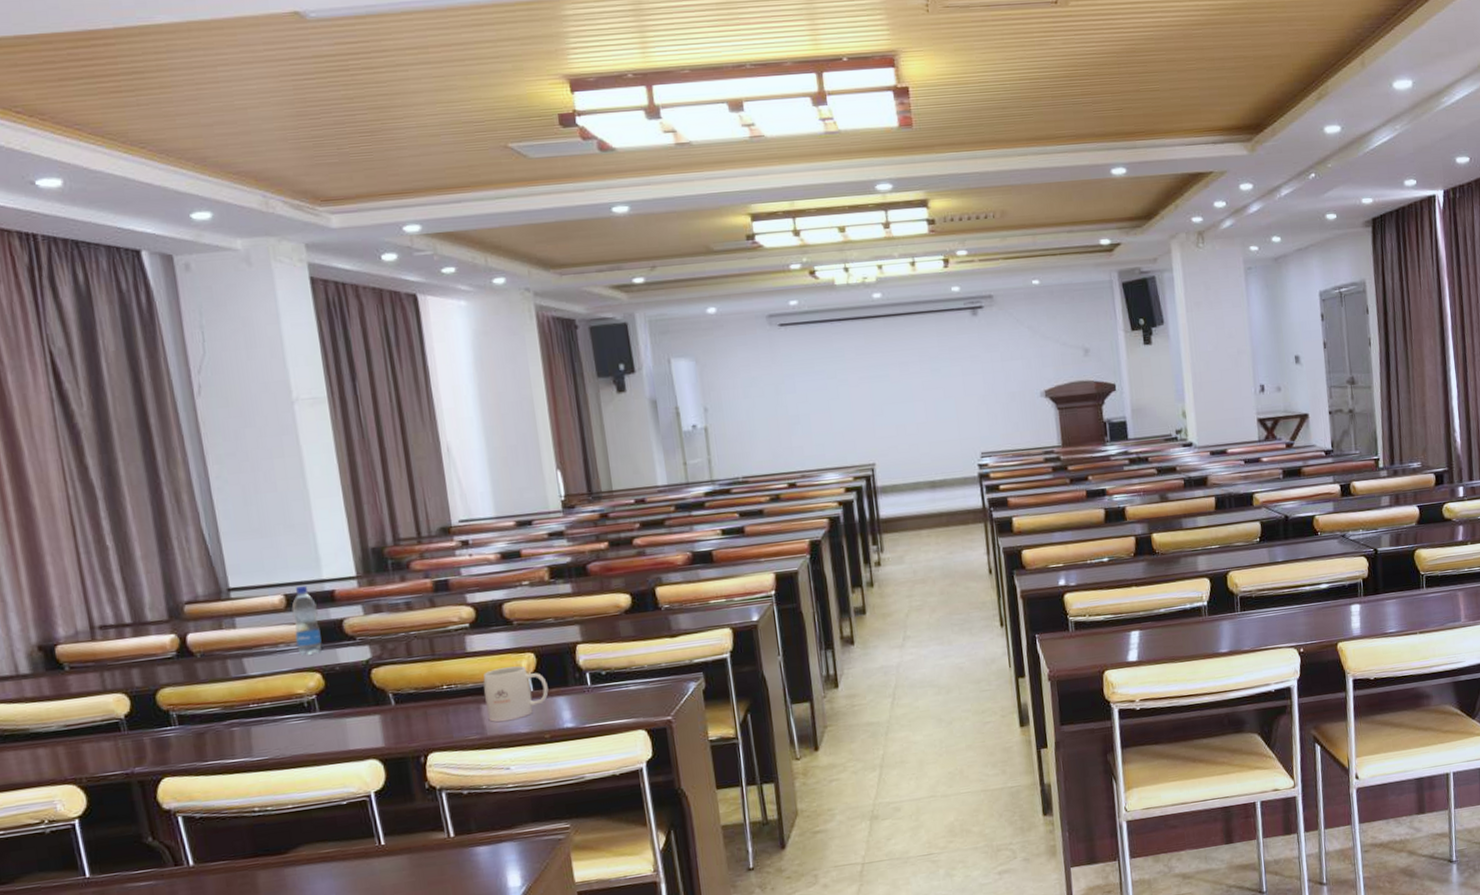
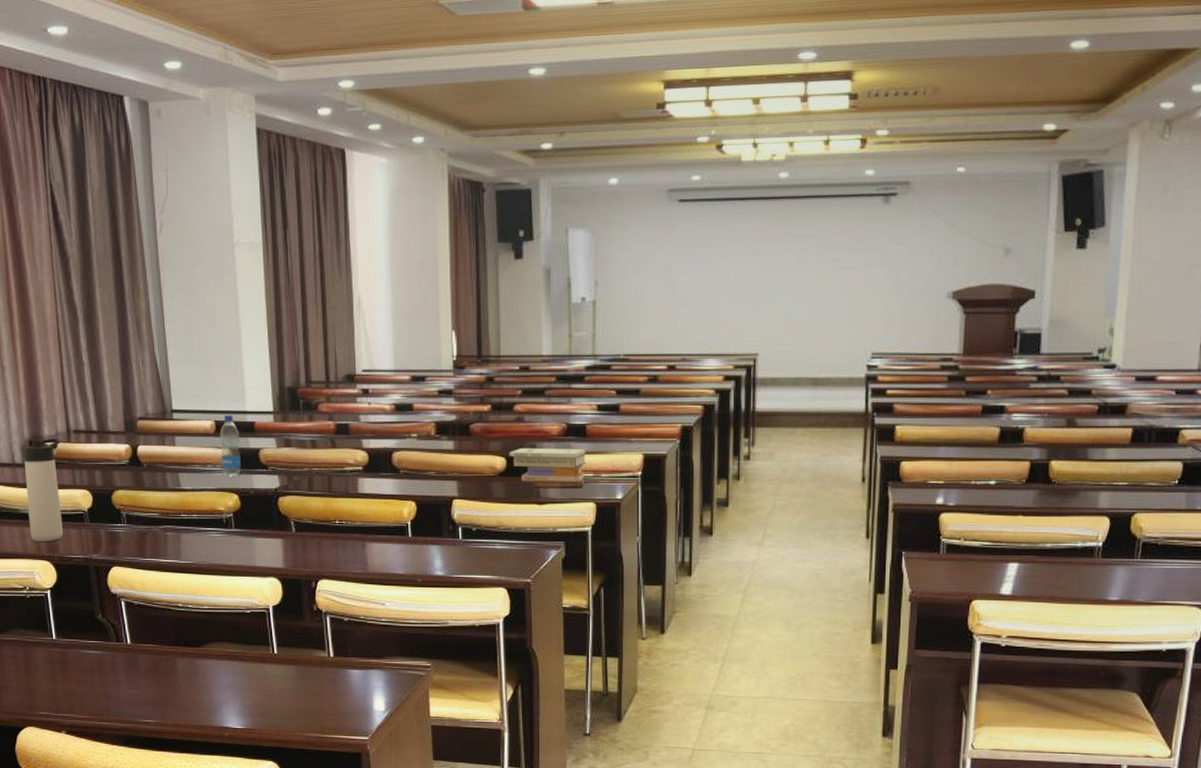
thermos bottle: none [31,638,93,765] -> present [24,438,63,543]
mug: present [483,665,549,723] -> none [369,512,424,561]
books: none [633,574,718,622] -> present [509,447,586,490]

